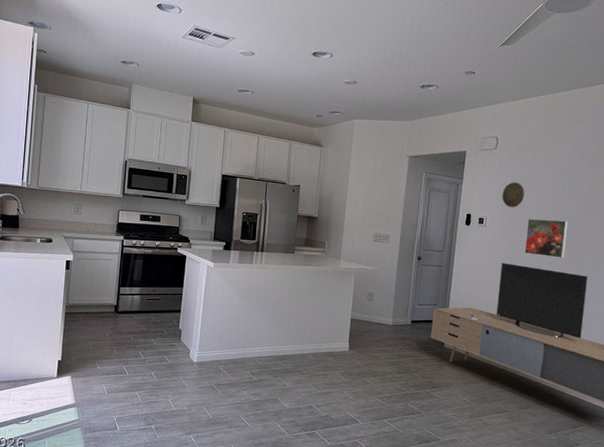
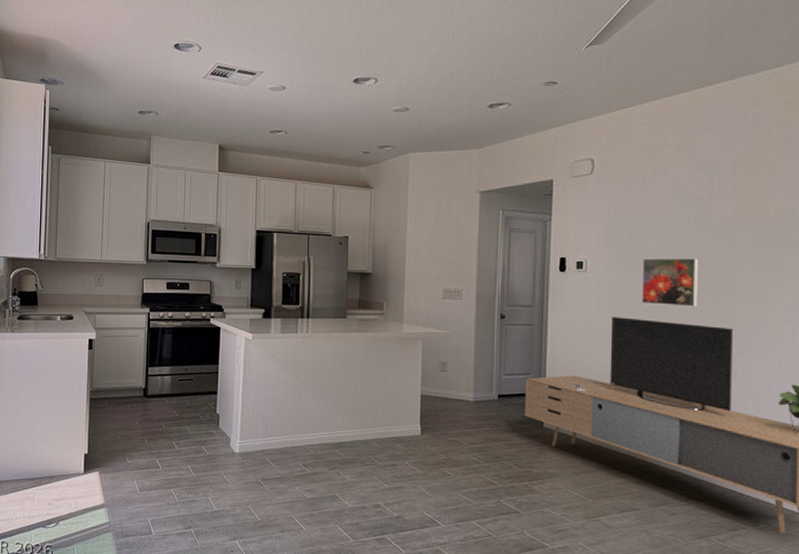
decorative plate: present [502,182,525,208] -> none [605,214,636,246]

